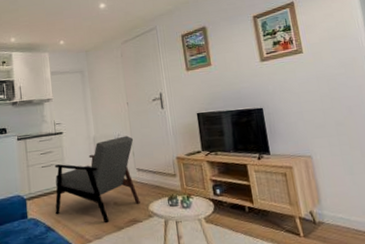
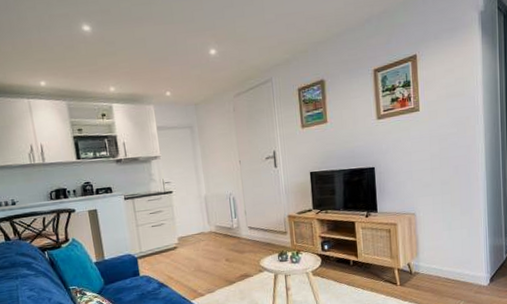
armchair: present [54,135,140,223] -> none [165,194,251,278]

